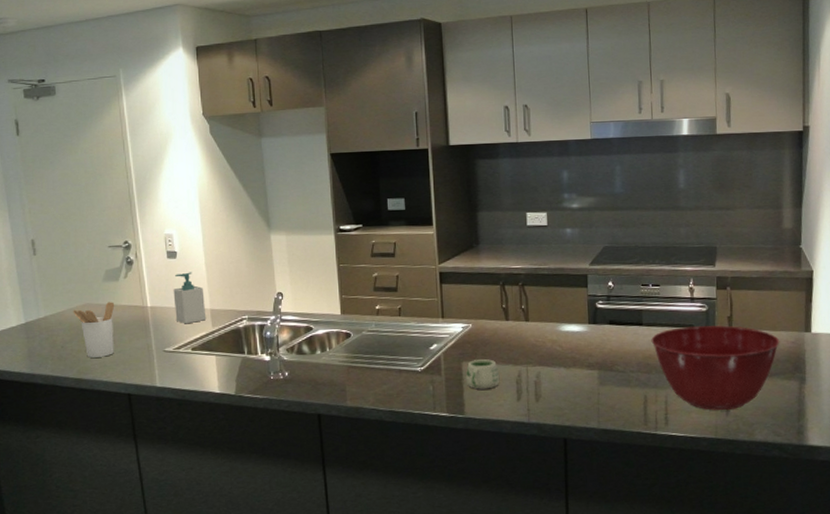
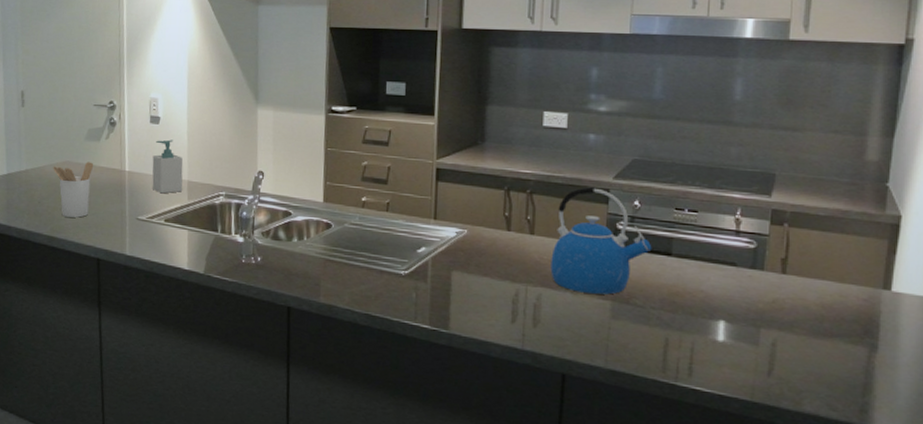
mug: present [465,359,500,390] -> none [454,270,494,305]
kettle: none [545,273,627,366] -> present [550,186,652,295]
mixing bowl: present [651,325,780,410] -> none [680,264,848,370]

